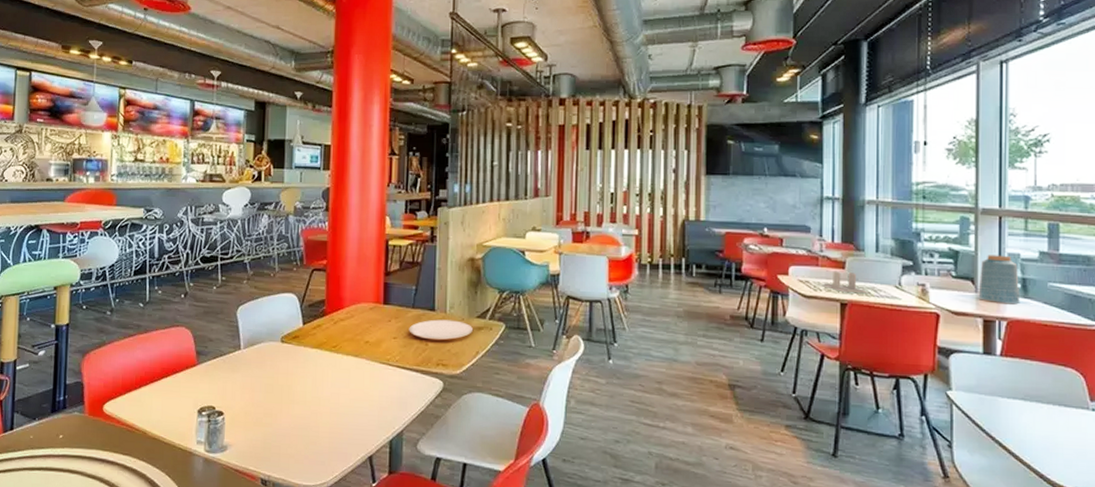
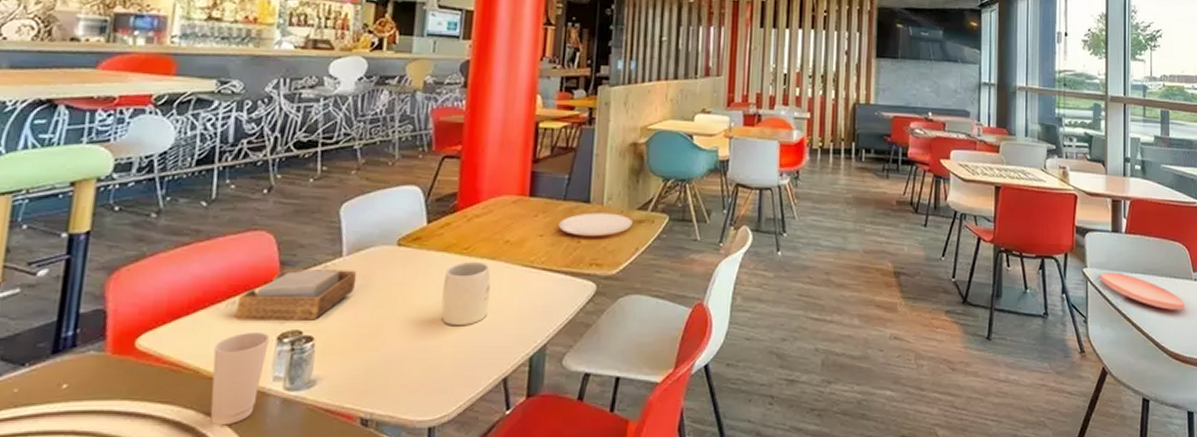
cup: none [155,405,192,476] -> present [210,331,270,426]
napkin holder: none [168,358,252,399] -> present [235,269,357,320]
mug: none [317,357,355,412] -> present [441,261,491,328]
napkin holder: present [819,271,871,294] -> none [977,154,1021,177]
plate: none [968,397,1080,442] -> present [1100,273,1186,310]
vase: present [978,255,1020,306] -> none [1108,139,1140,186]

